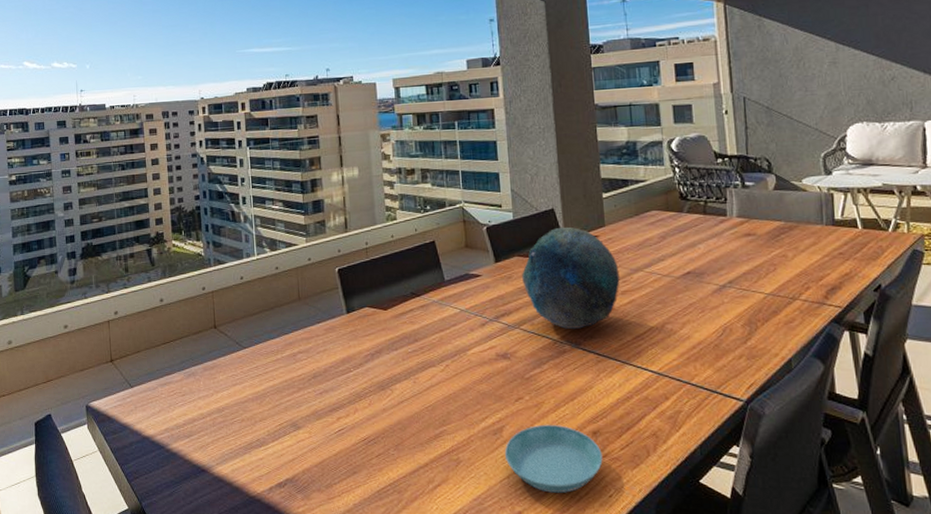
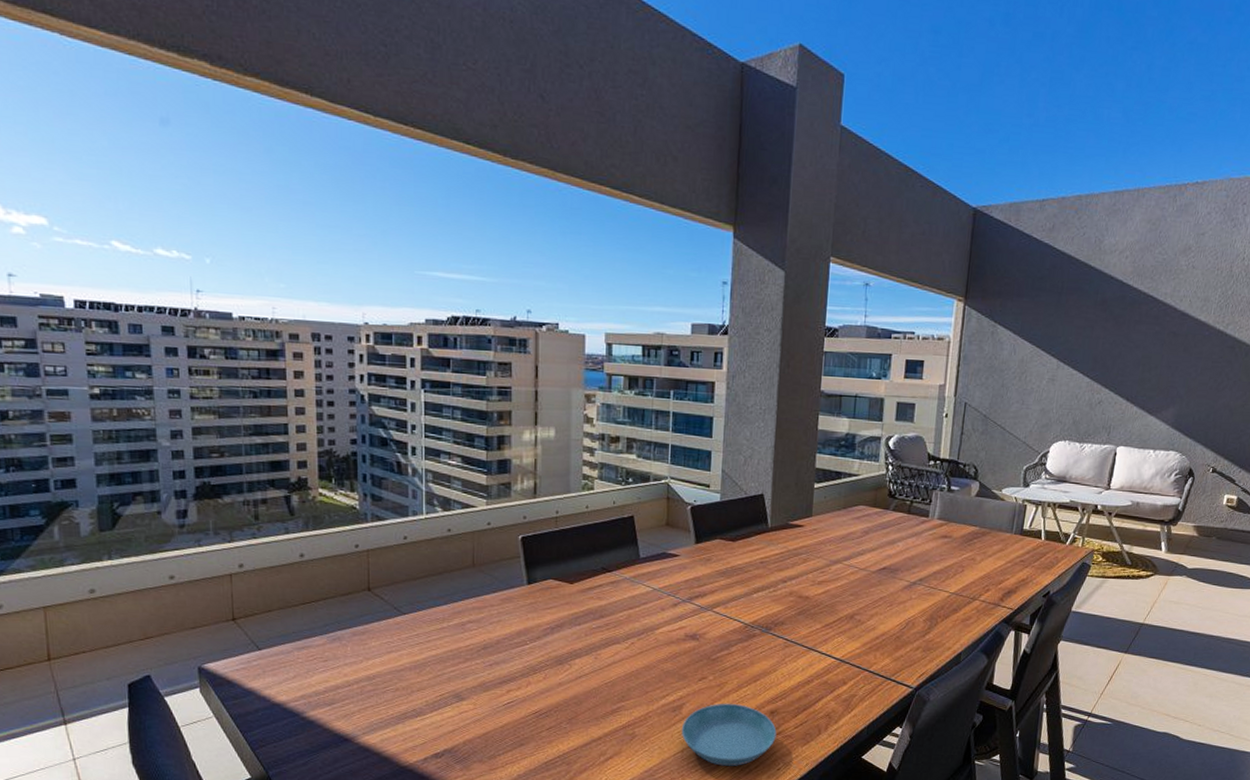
decorative bowl: present [521,226,620,329] -> none [720,513,819,614]

